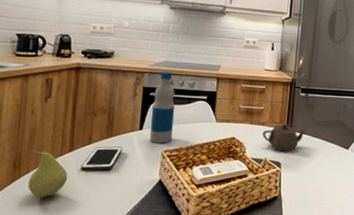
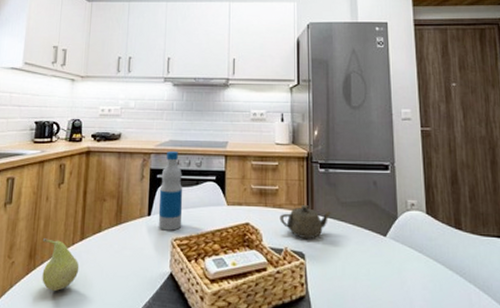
cell phone: present [81,146,123,171] -> none [91,234,132,262]

